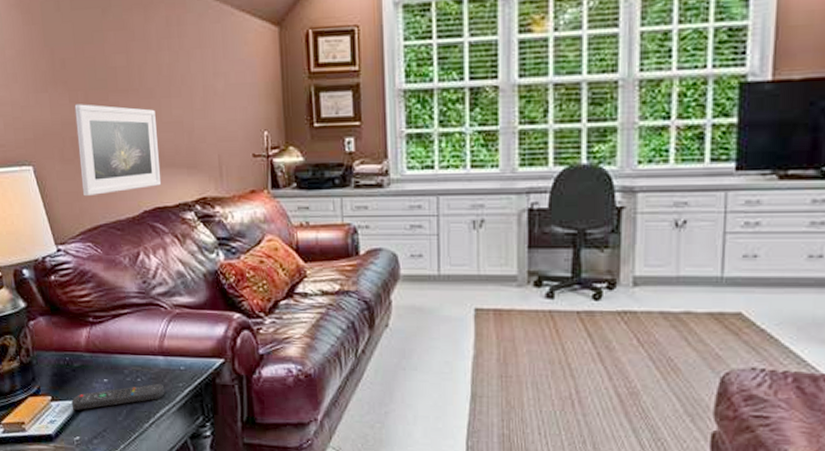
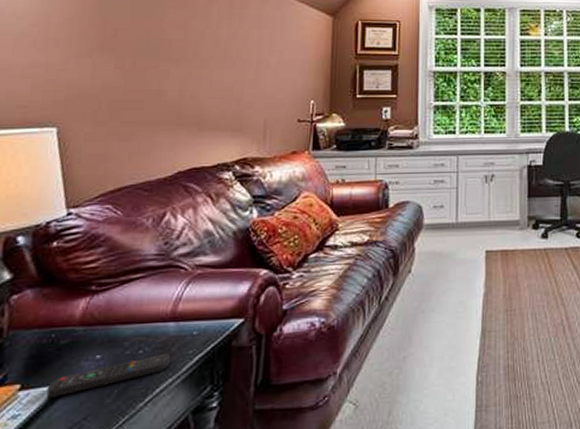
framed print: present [74,104,162,197] -> none [111,70,206,158]

